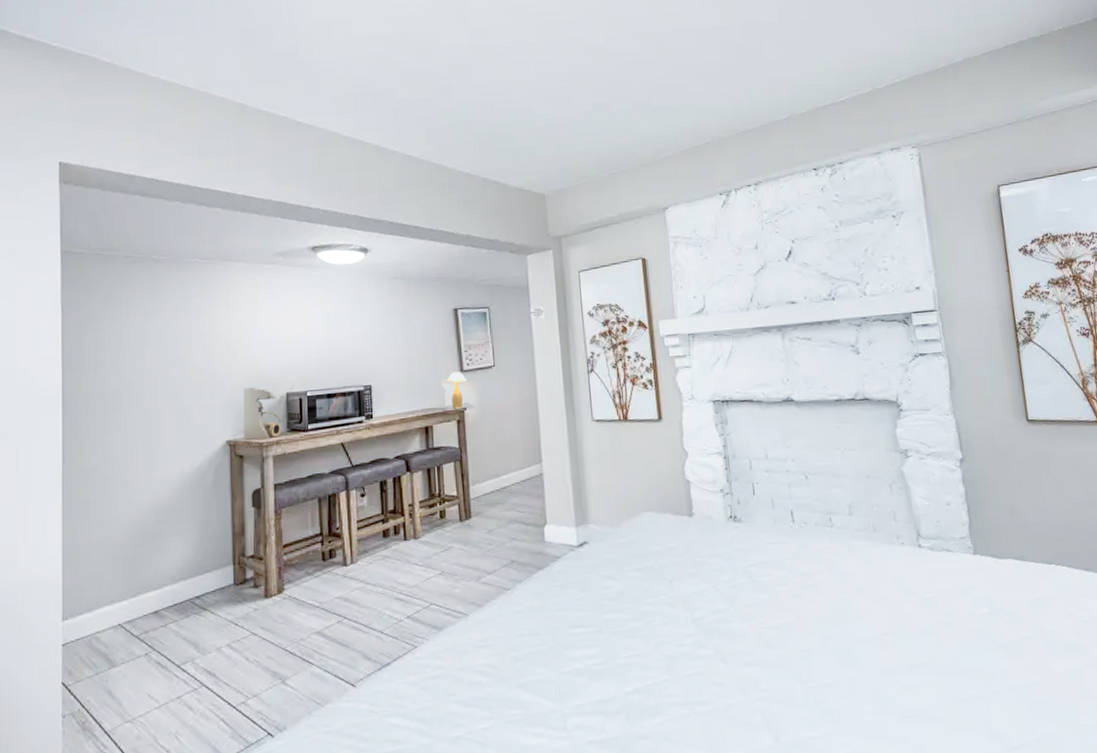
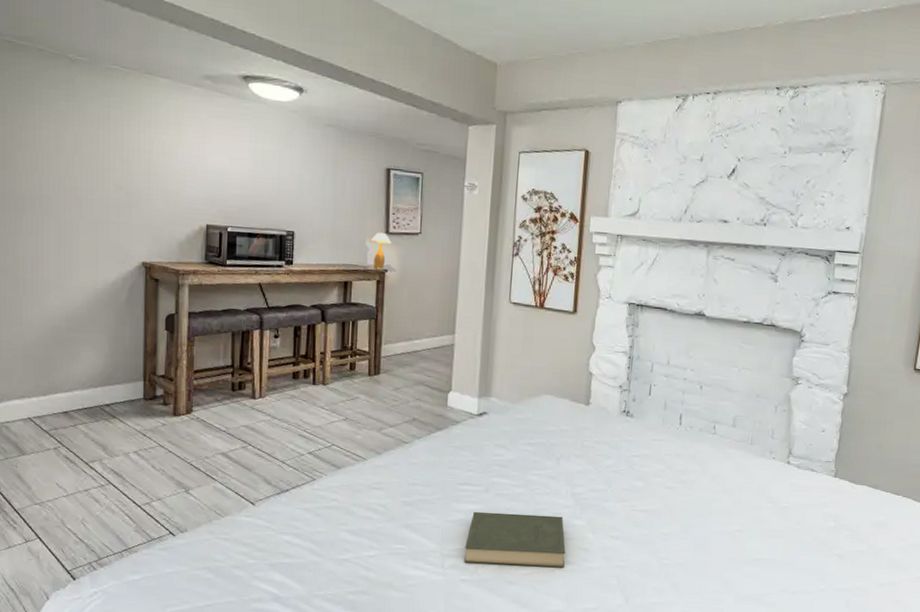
paper towel holder: present [242,386,282,440] -> none [160,212,200,268]
book: none [586,648,699,721] -> present [464,512,566,568]

